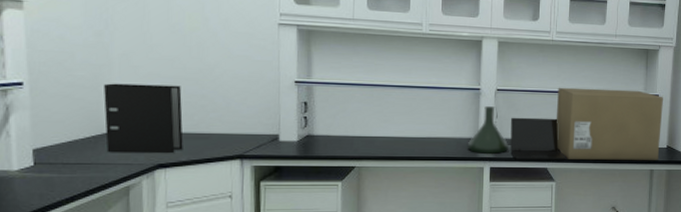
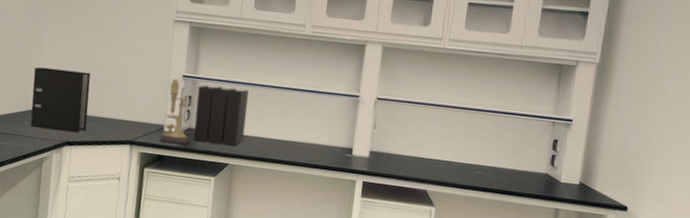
microscope: none [275,85,310,153] -> present [159,79,190,145]
books: none [313,89,370,148] -> present [193,85,249,146]
flask: present [468,106,508,155] -> none [341,115,385,168]
laptop: present [510,117,565,160] -> none [386,129,449,184]
box: present [556,87,663,160] -> none [440,101,578,198]

